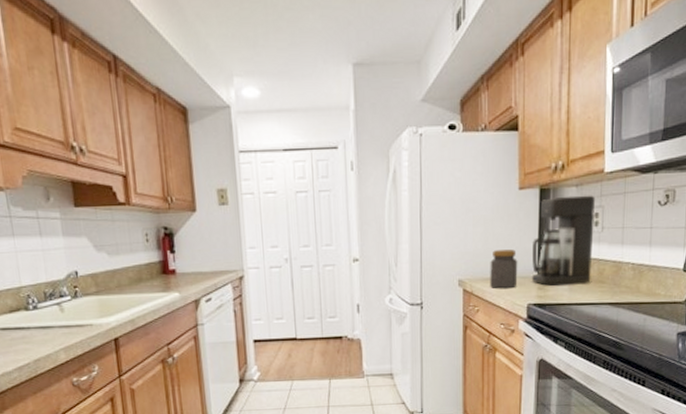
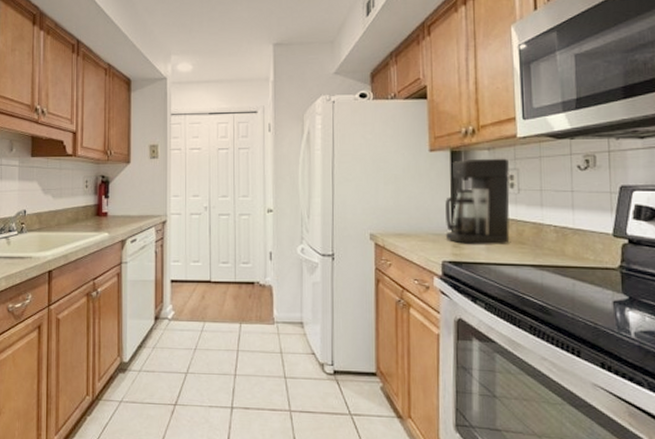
jar: present [490,249,518,289] -> none [402,207,431,245]

